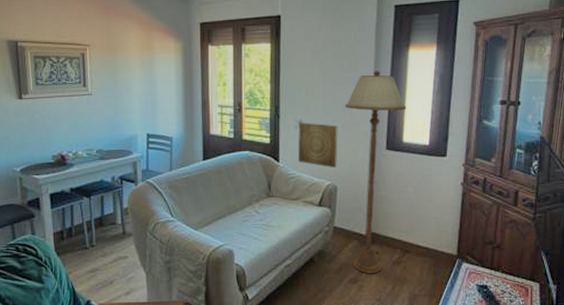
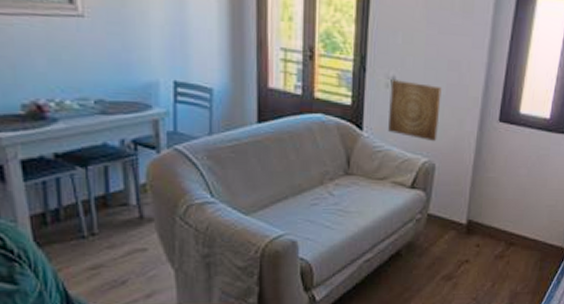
floor lamp: present [345,71,407,274] -> none [448,19,528,270]

